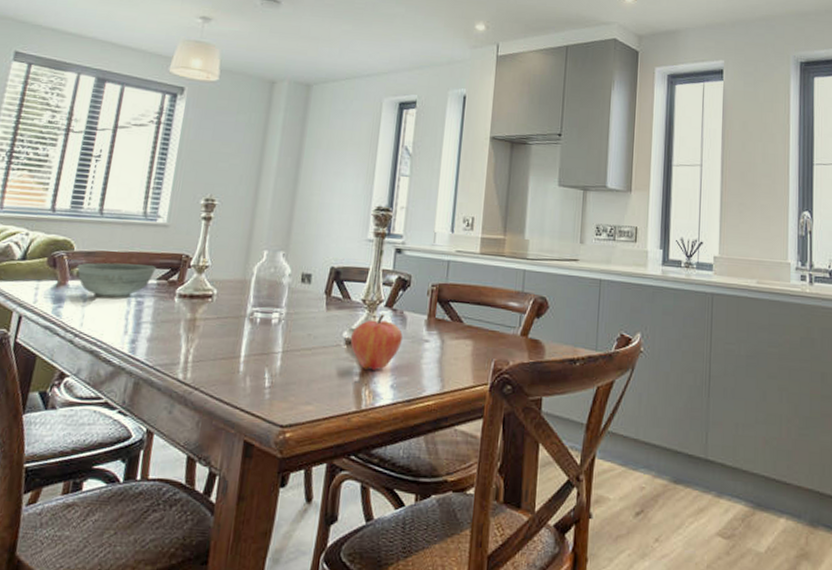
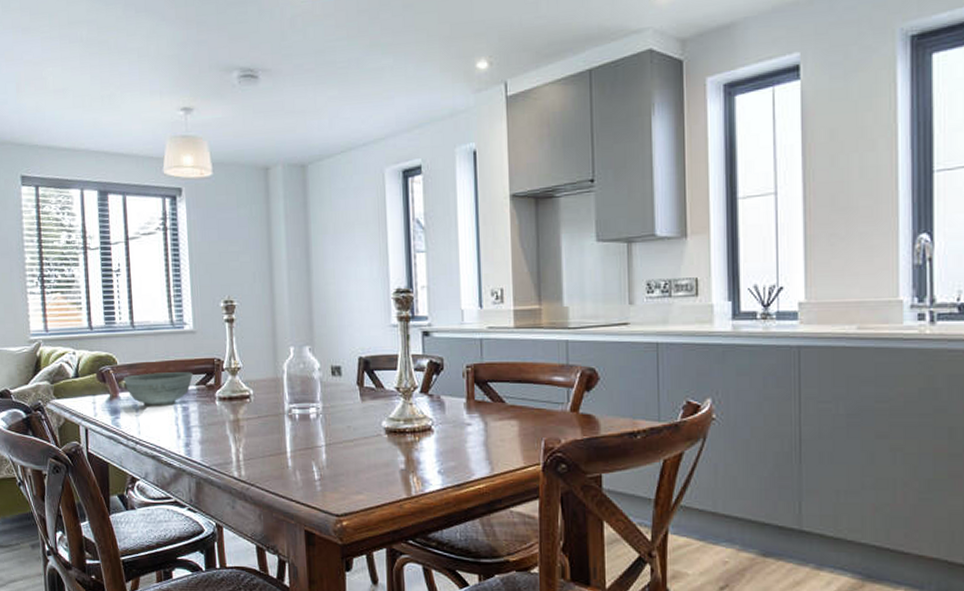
fruit: present [350,314,403,370] -> none [390,400,443,457]

